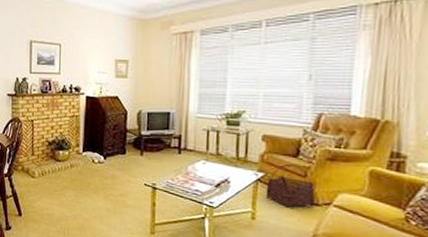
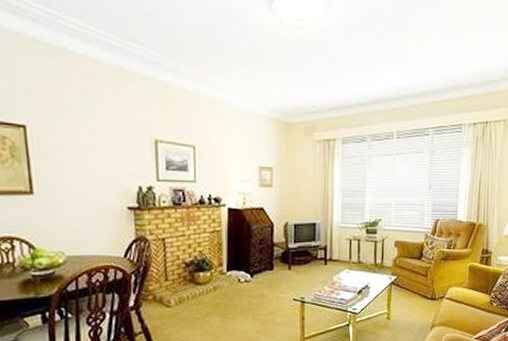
basket: present [265,164,315,208] -> none [397,266,433,305]

